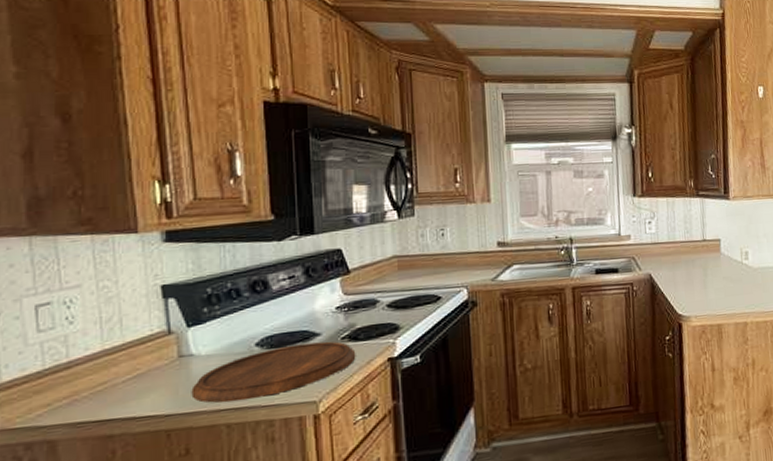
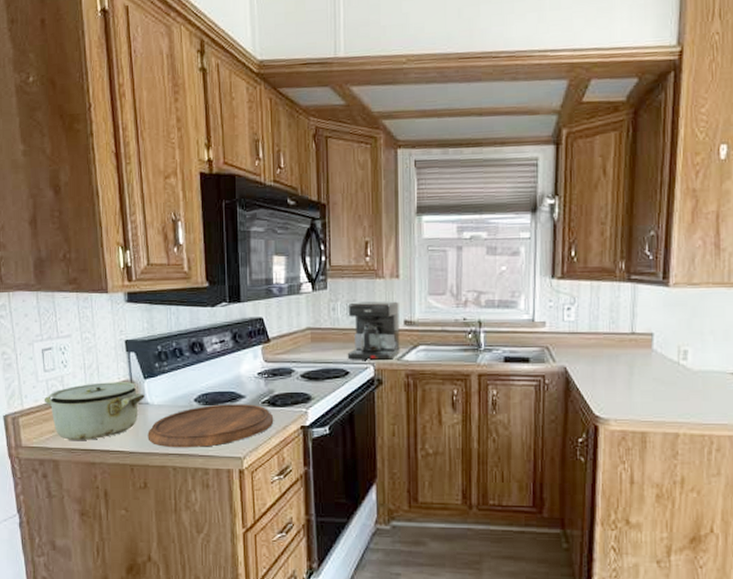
cooking pot: none [35,332,188,413] -> present [43,382,145,440]
coffee maker: none [437,224,494,285] -> present [347,300,400,361]

